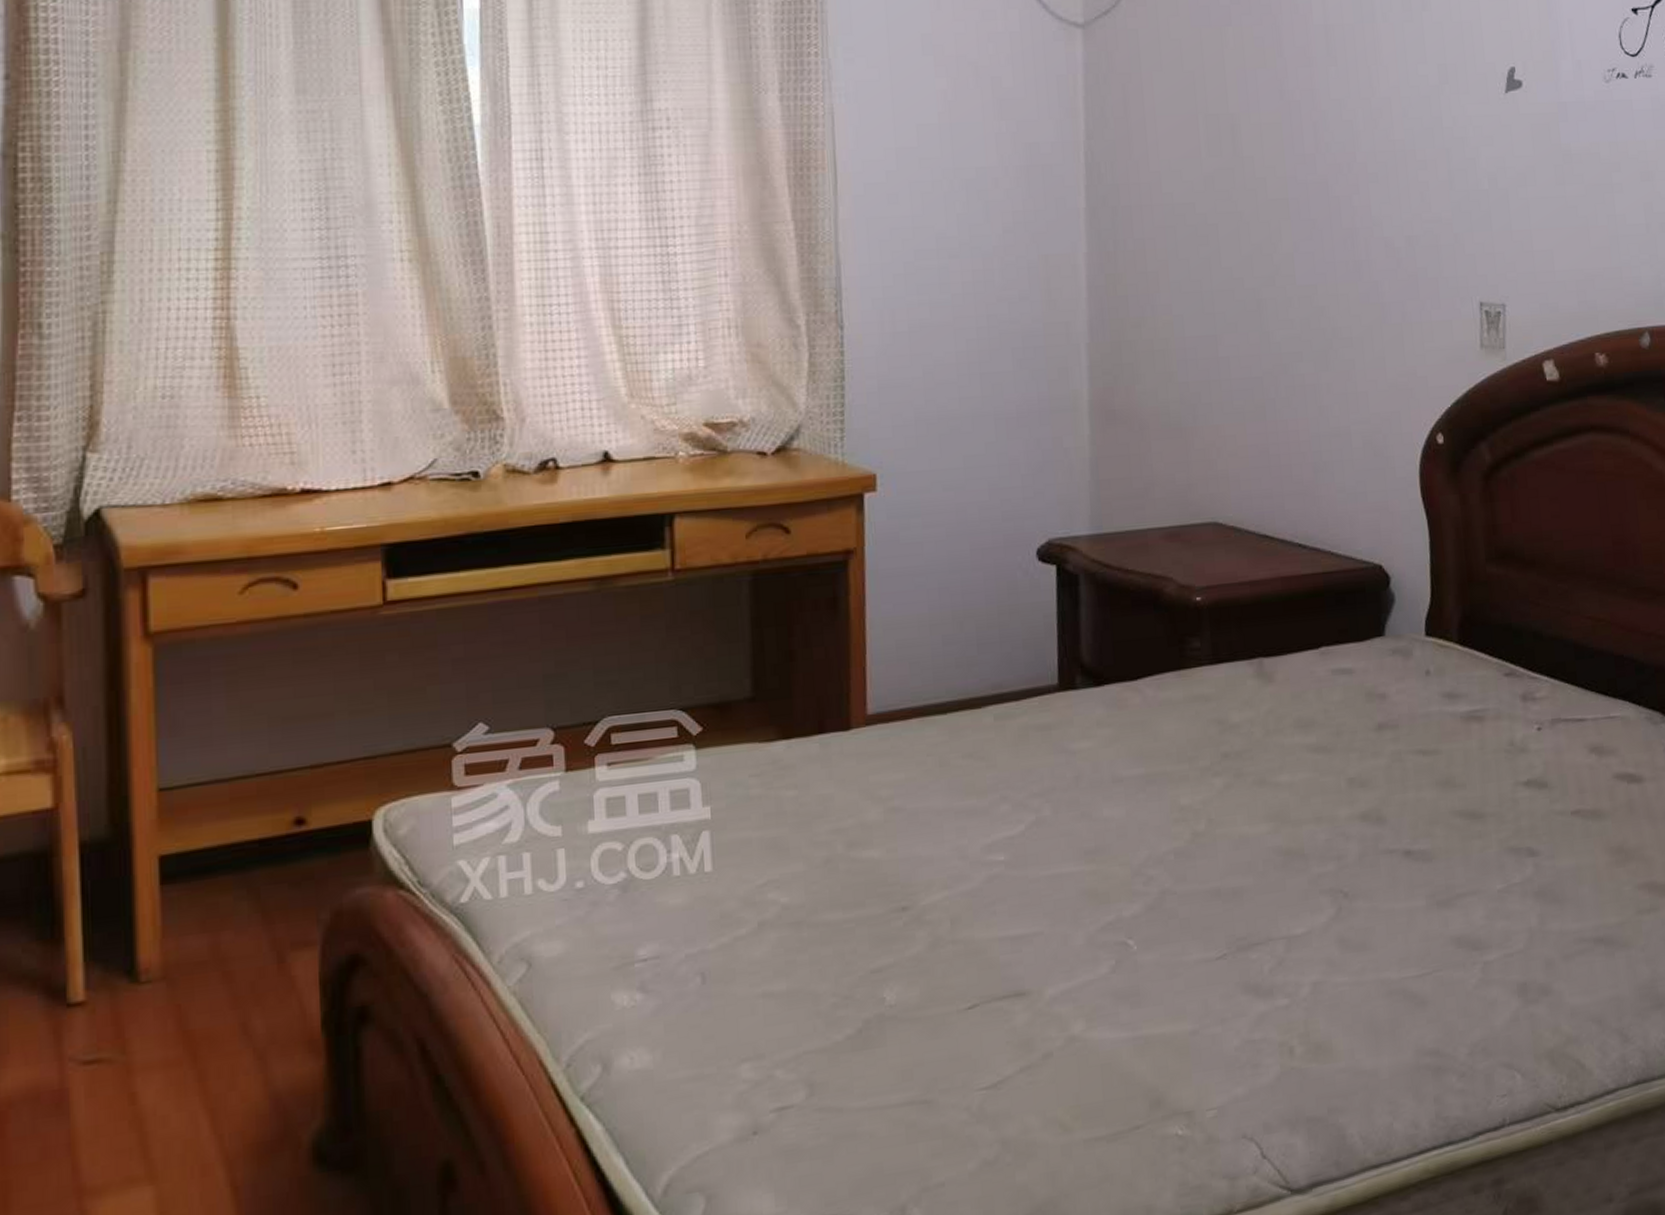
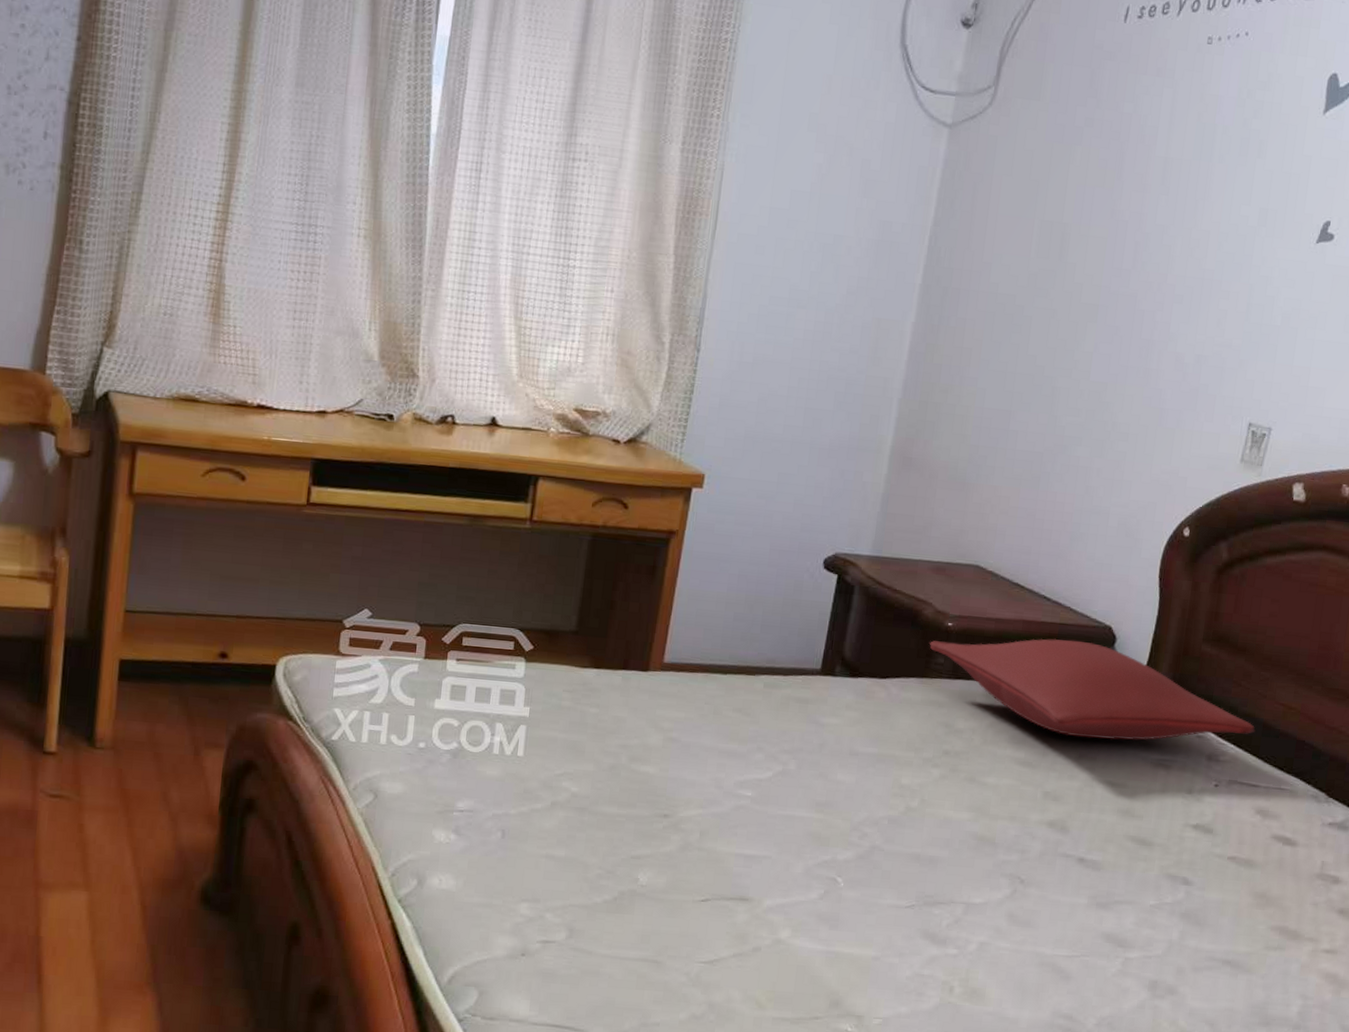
pillow: none [1178,588,1567,705] -> present [929,638,1255,740]

